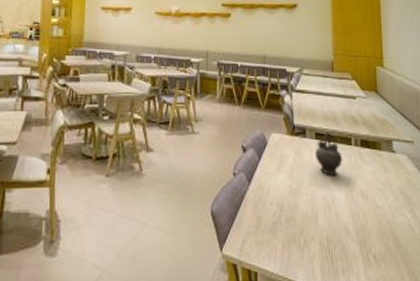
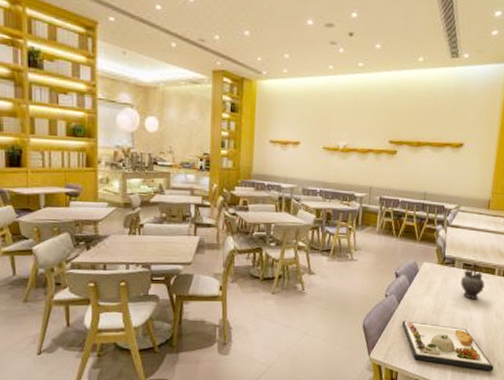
dinner plate: none [255,204,369,267] -> present [402,321,494,371]

